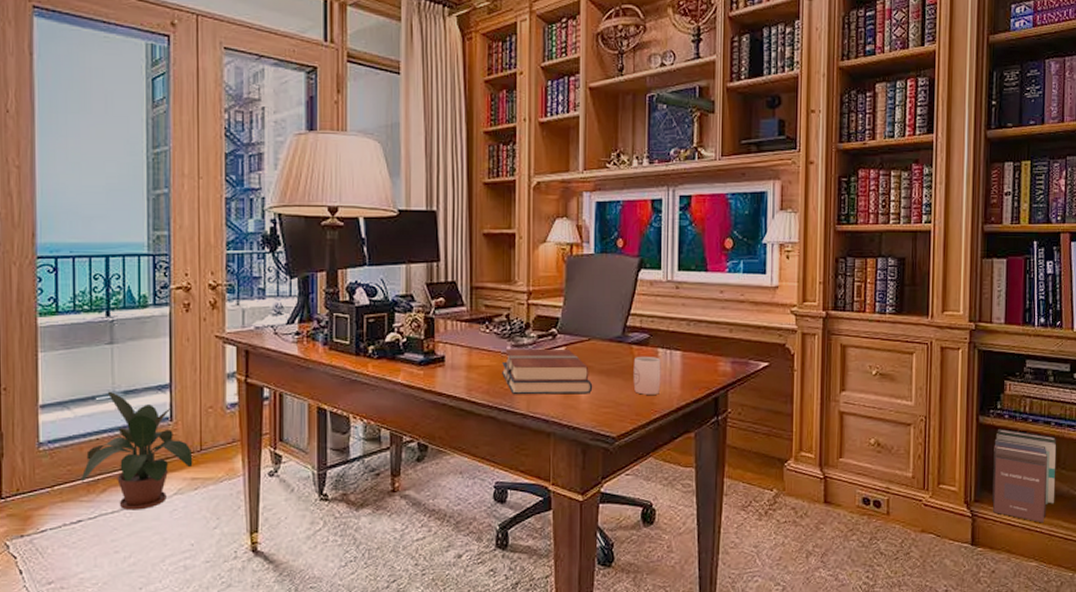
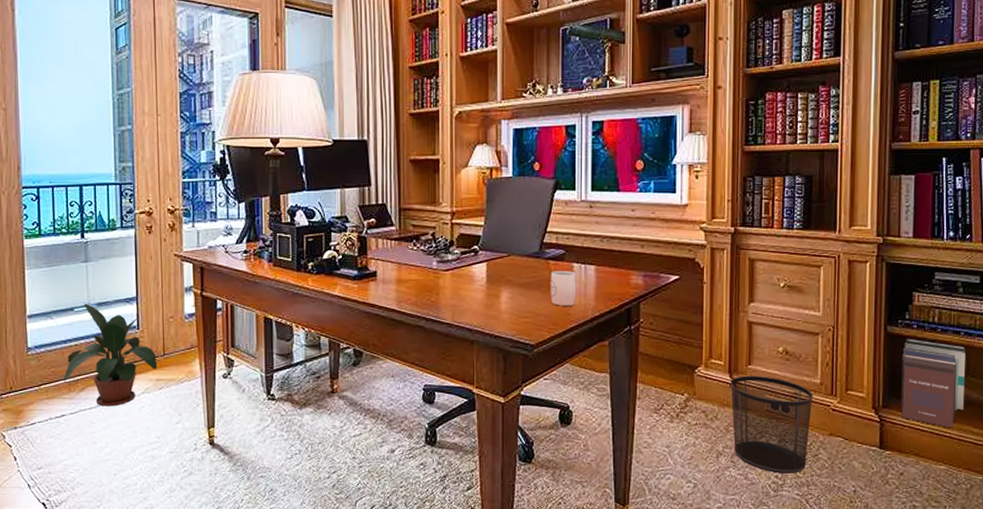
books: present [502,348,593,395] -> none [429,264,513,306]
waste bin: none [820,469,905,574] -> present [729,375,813,474]

